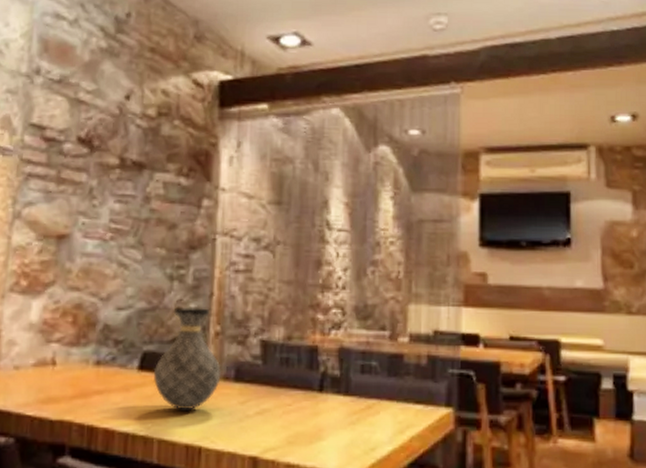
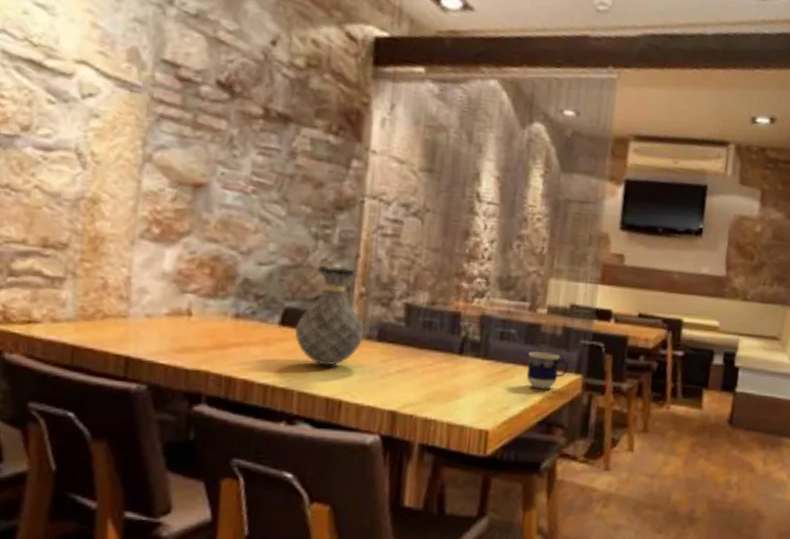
cup: none [392,383,438,426] -> present [526,351,569,389]

